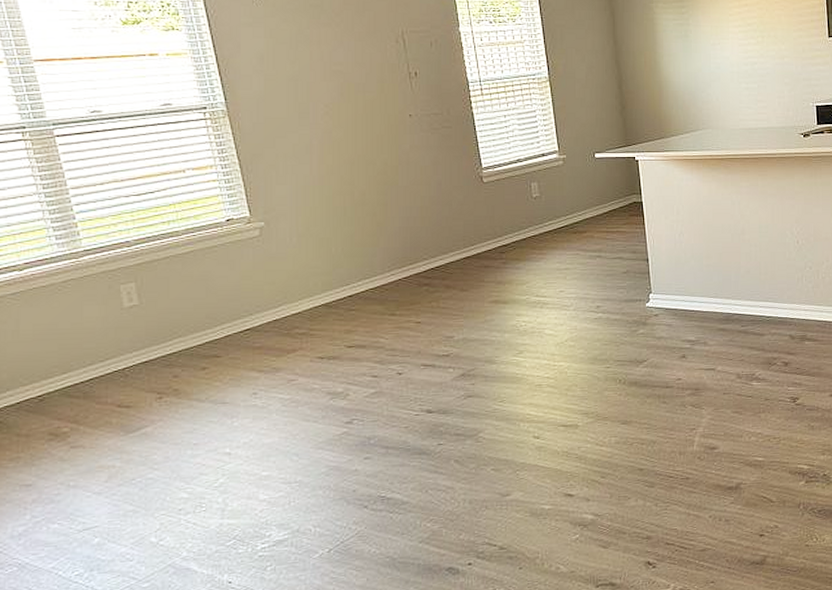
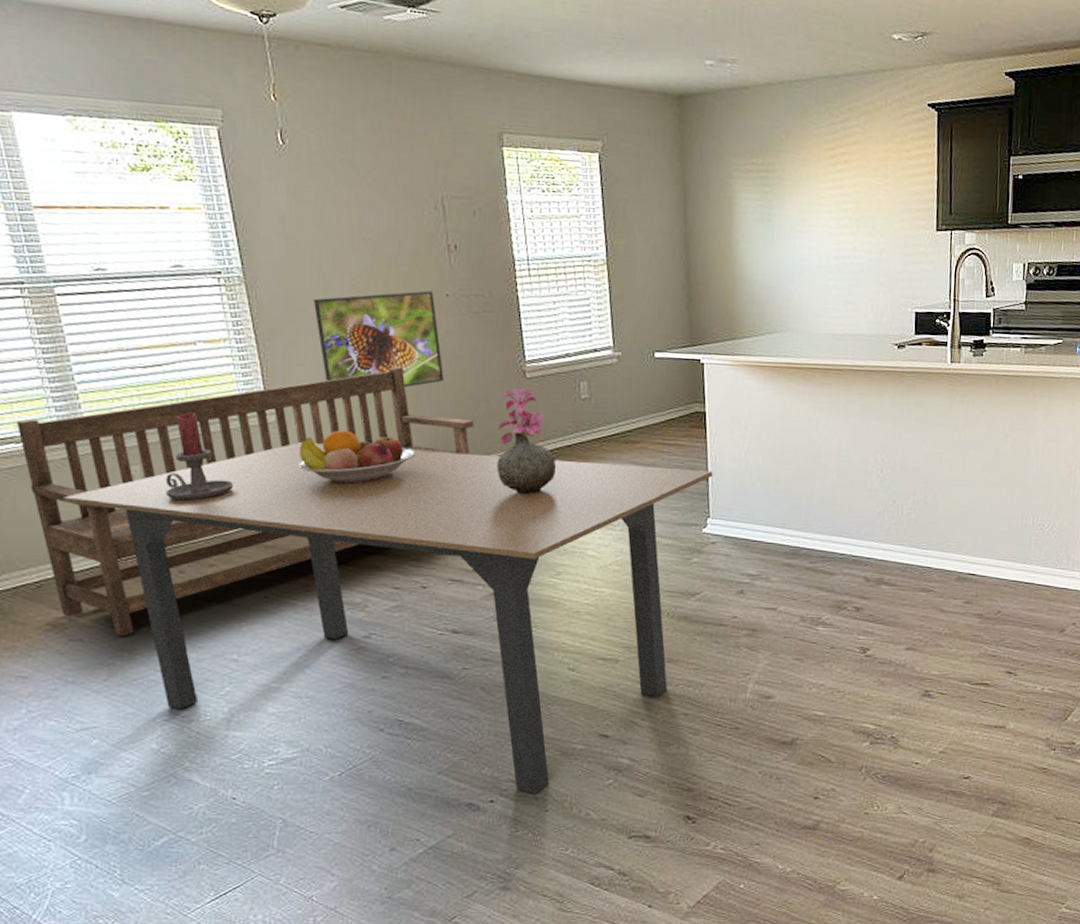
bench: none [20,180,439,440] -> present [17,367,475,637]
dining table: none [63,251,652,555] -> present [62,442,713,795]
candle holder: none [159,232,223,312] -> present [165,412,234,501]
fruit bowl: none [281,238,388,286] -> present [298,430,416,484]
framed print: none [291,113,411,197] -> present [314,290,445,387]
vase: none [460,191,514,285] -> present [496,387,557,495]

